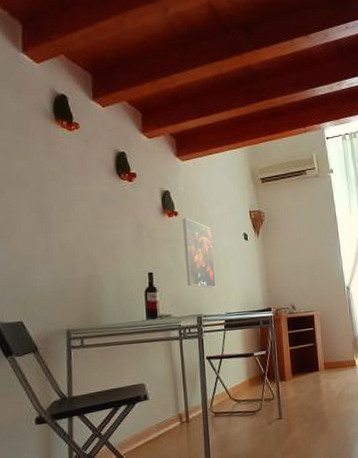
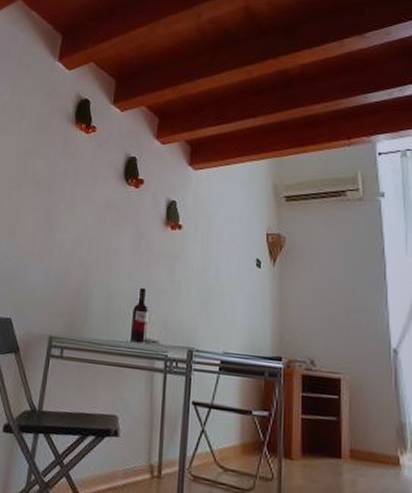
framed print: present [182,218,217,288] -> none [181,232,218,319]

